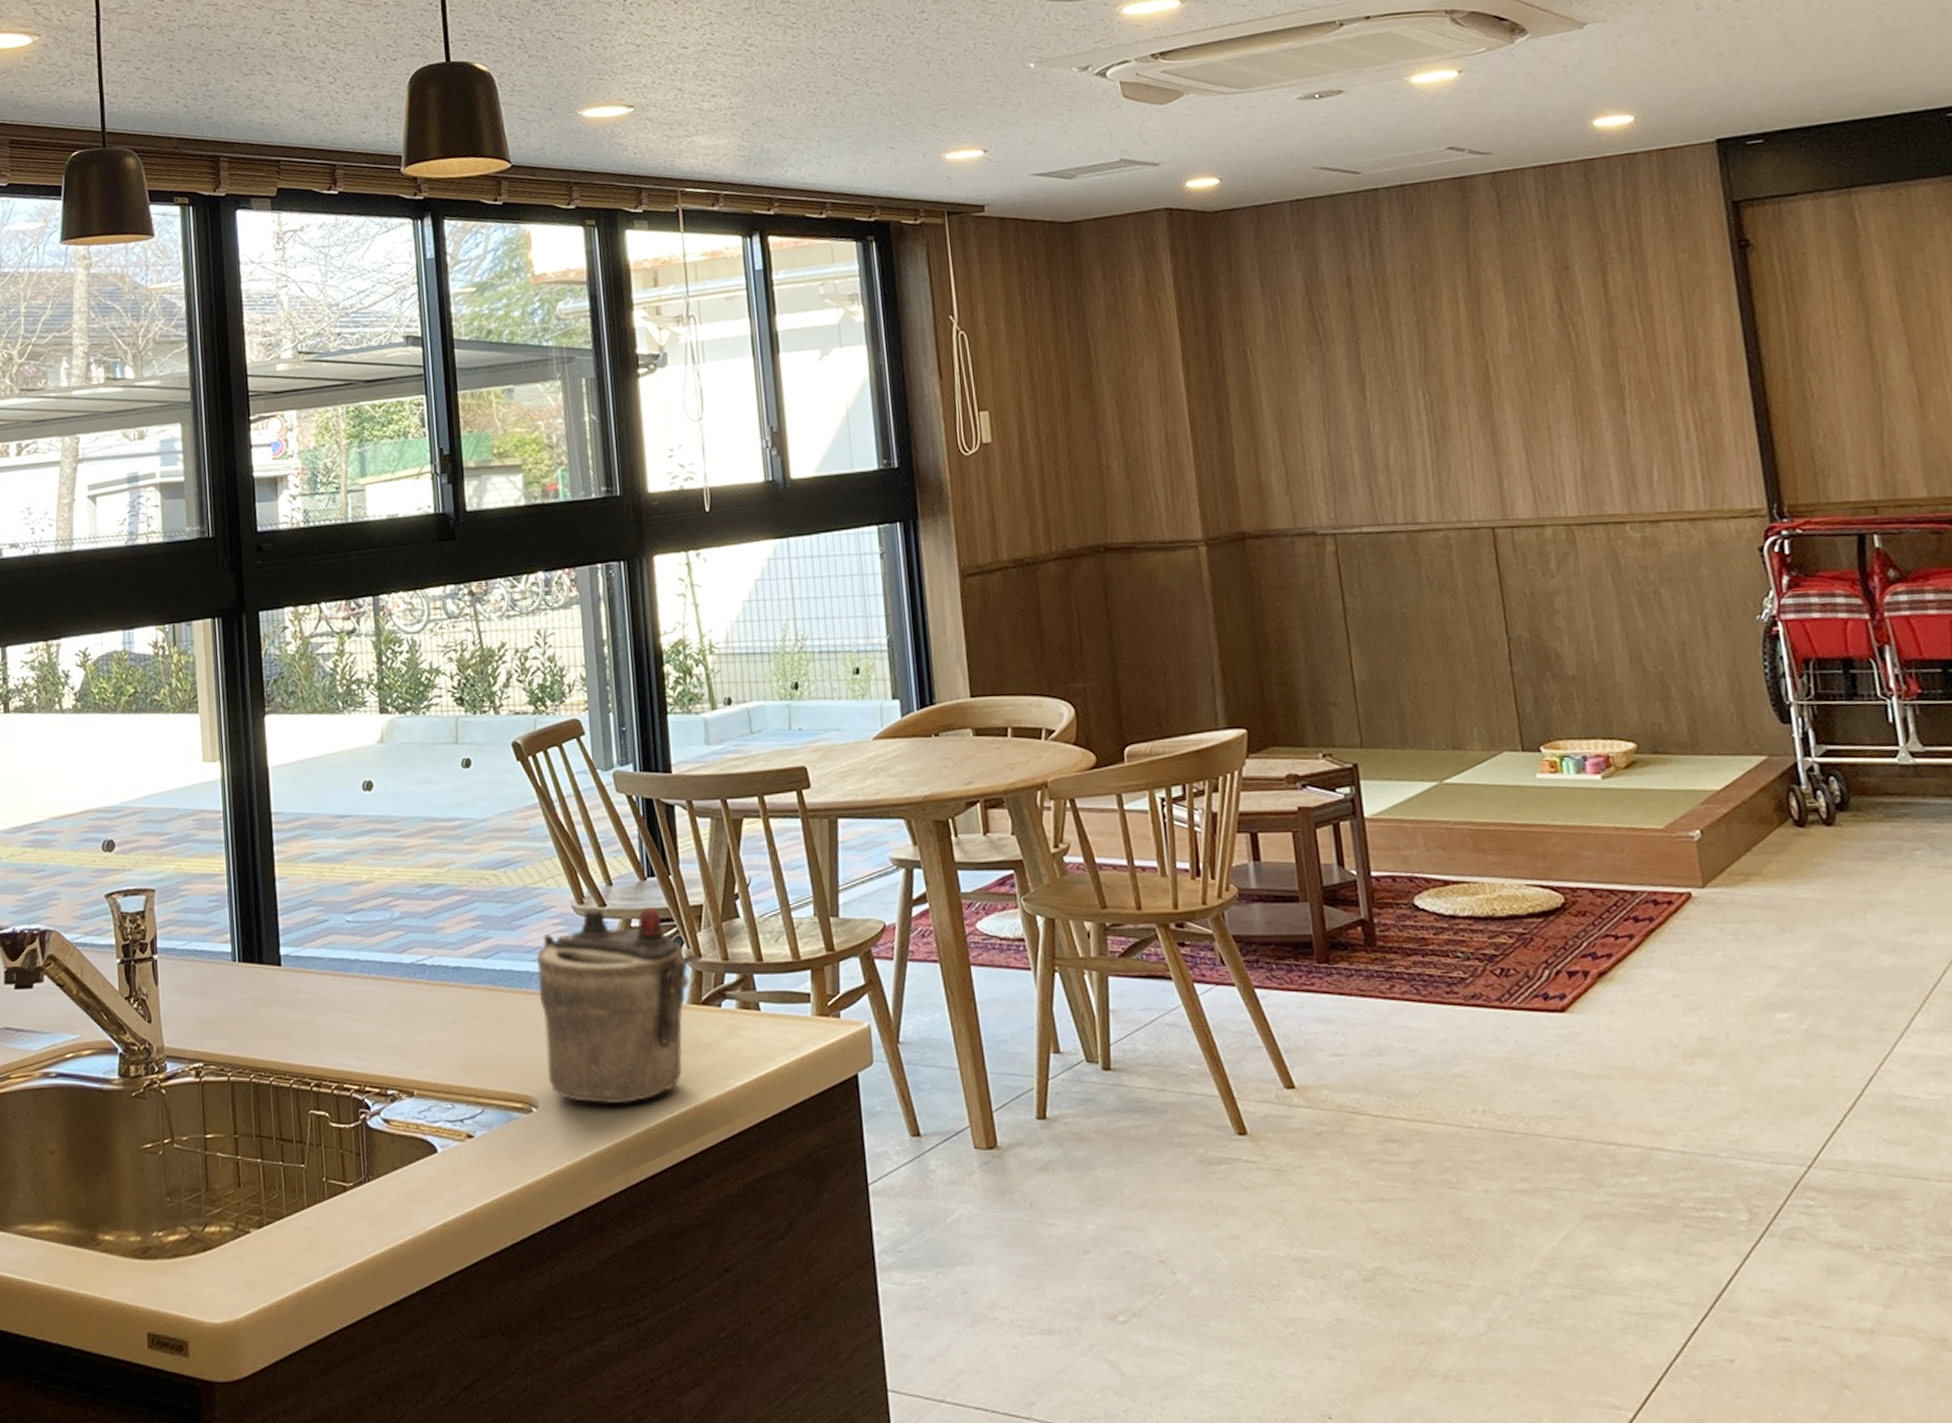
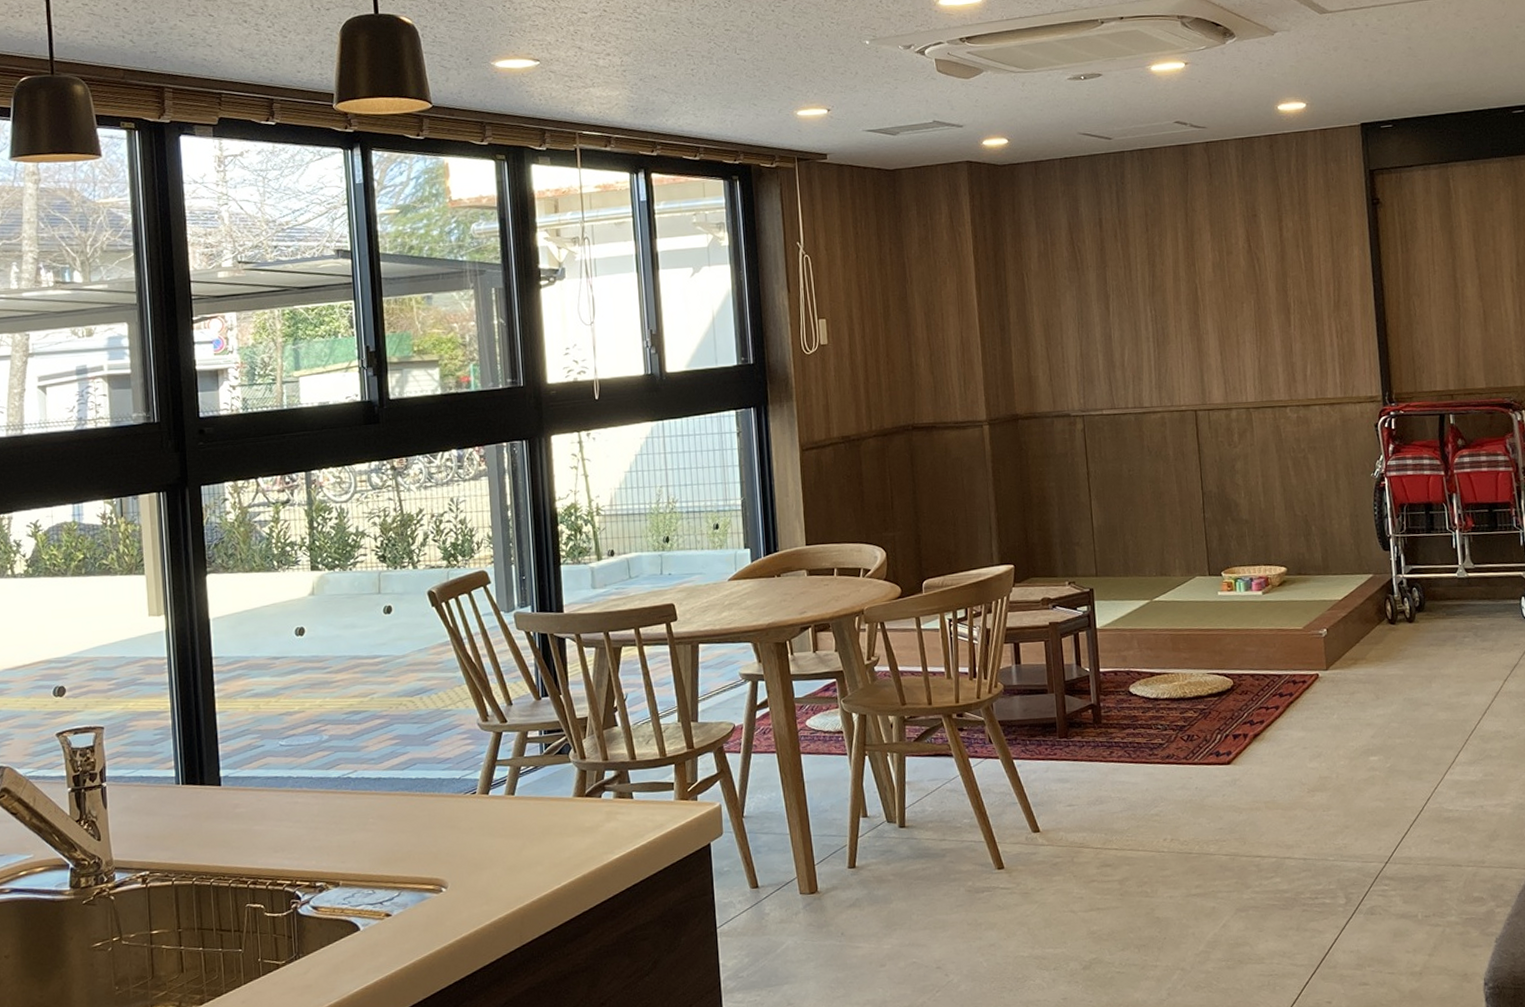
teapot: present [536,906,700,1104] -> none [447,720,585,881]

